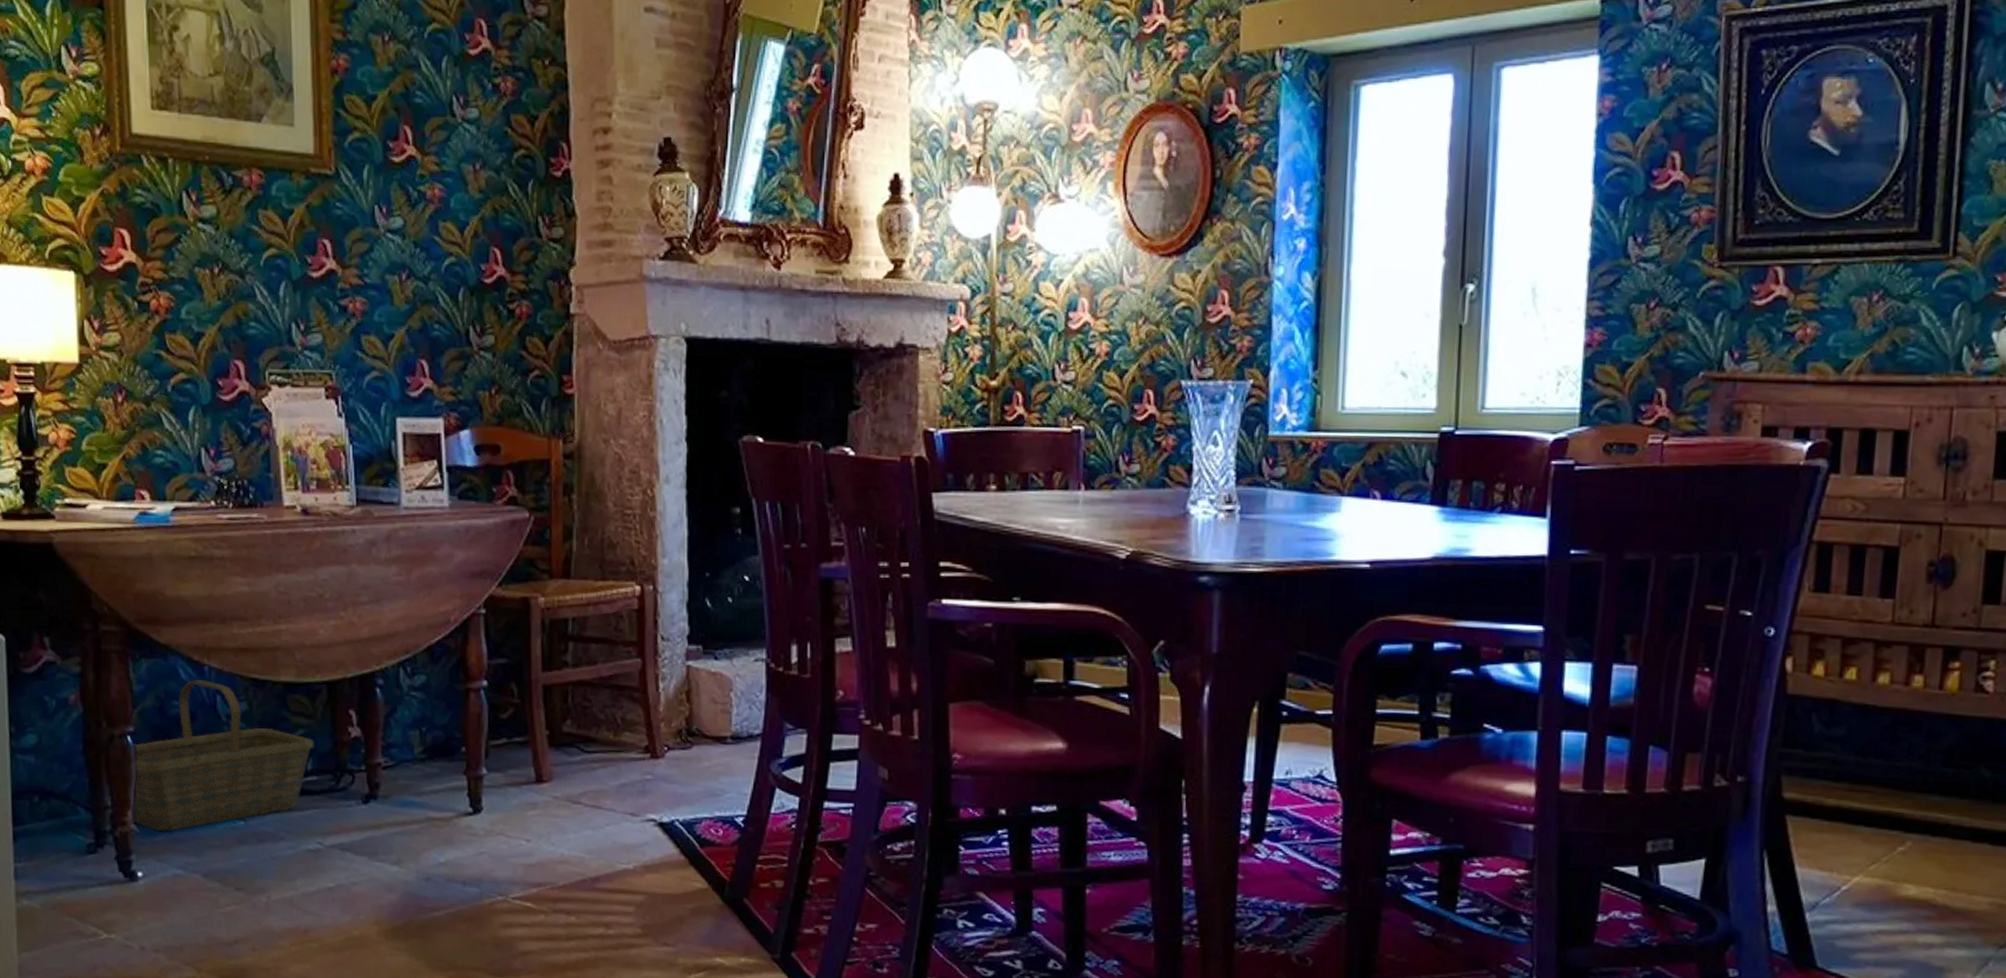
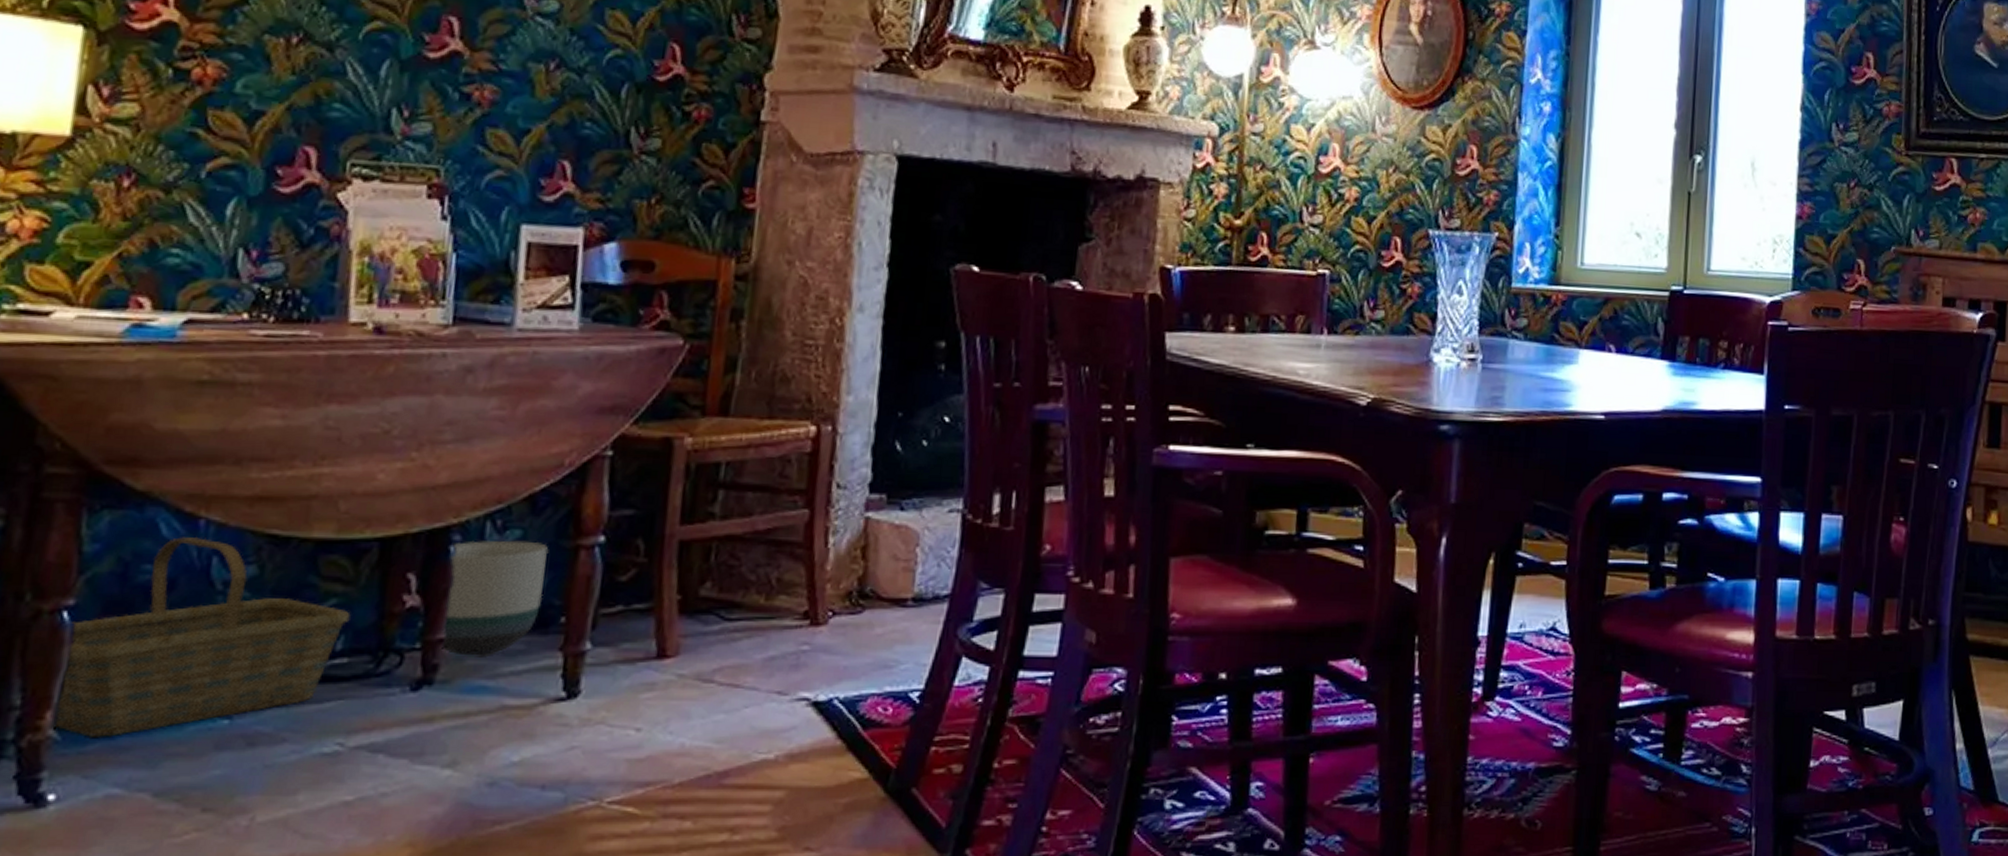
planter: none [377,684,447,777] -> present [441,540,549,656]

